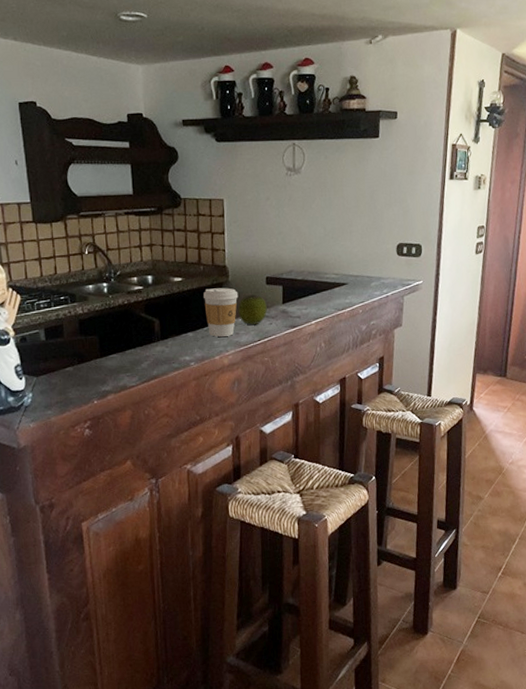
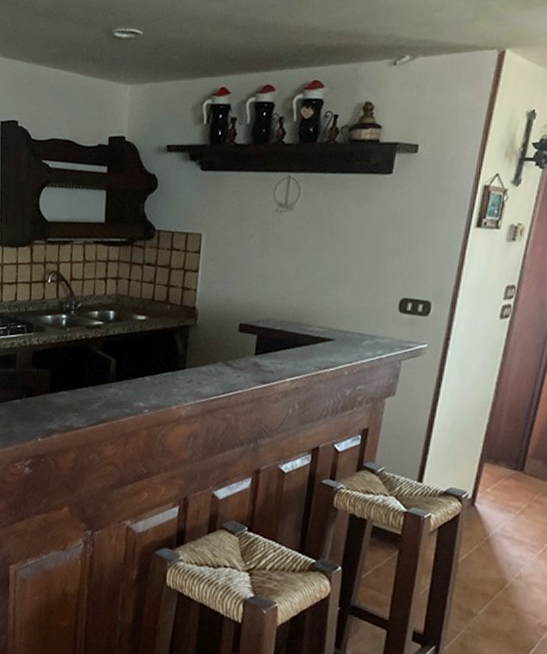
coffee cup: present [203,287,238,337] -> none [166,330,206,385]
apple: present [238,294,267,325] -> none [203,341,237,375]

